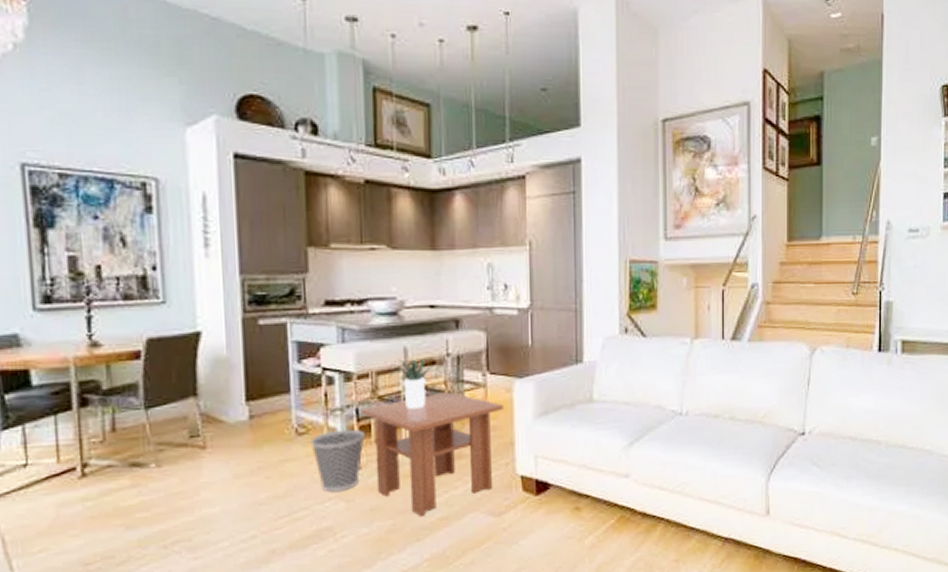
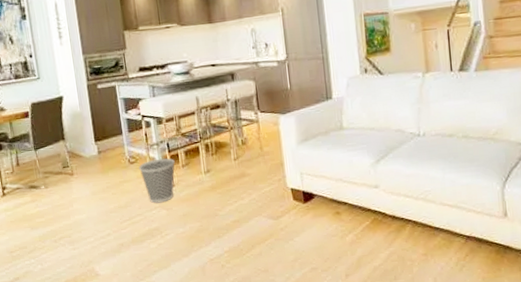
coffee table: present [360,392,504,516] -> none [170,128,274,220]
potted plant: present [388,357,444,408] -> none [186,102,226,141]

